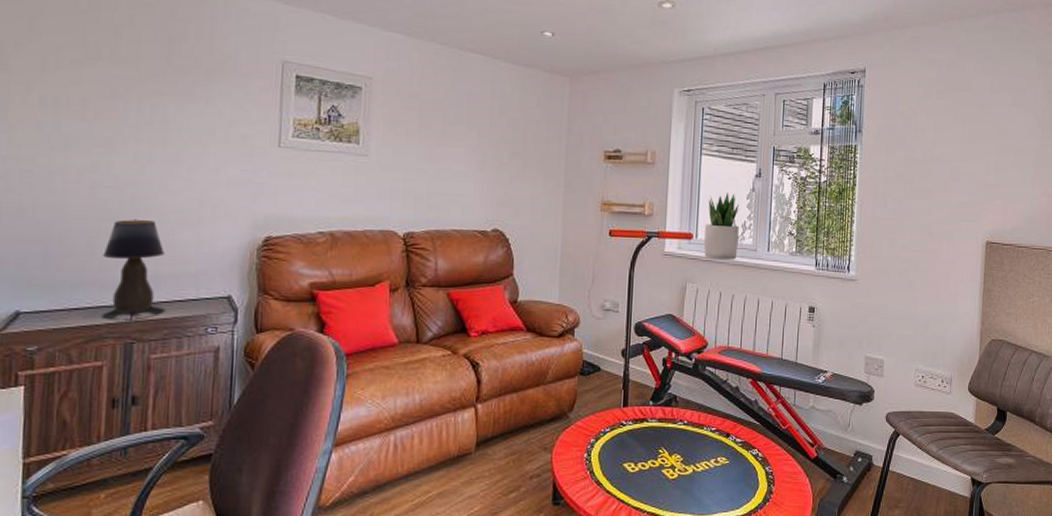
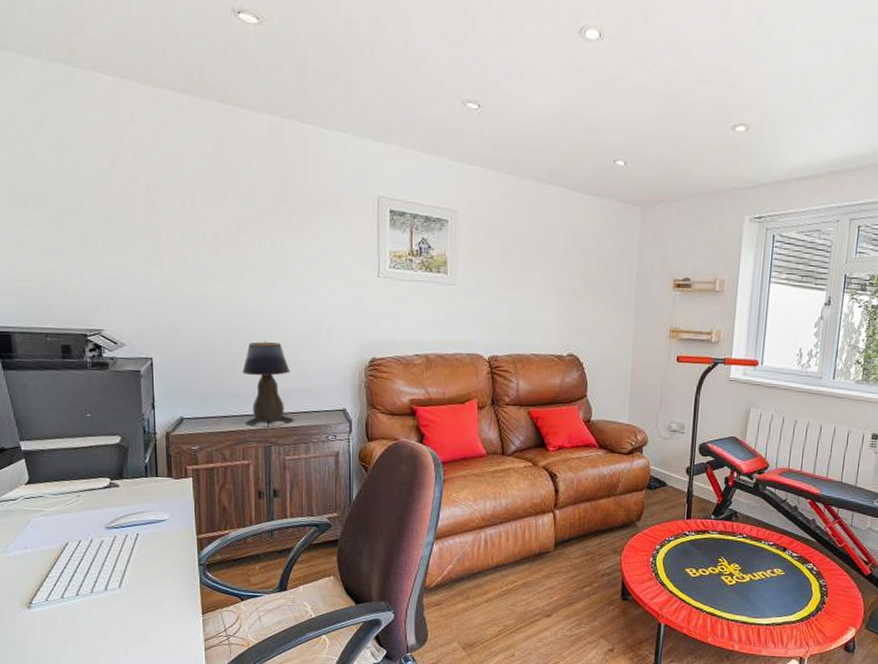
planter: present [703,193,740,260] -> none [768,321,807,387]

